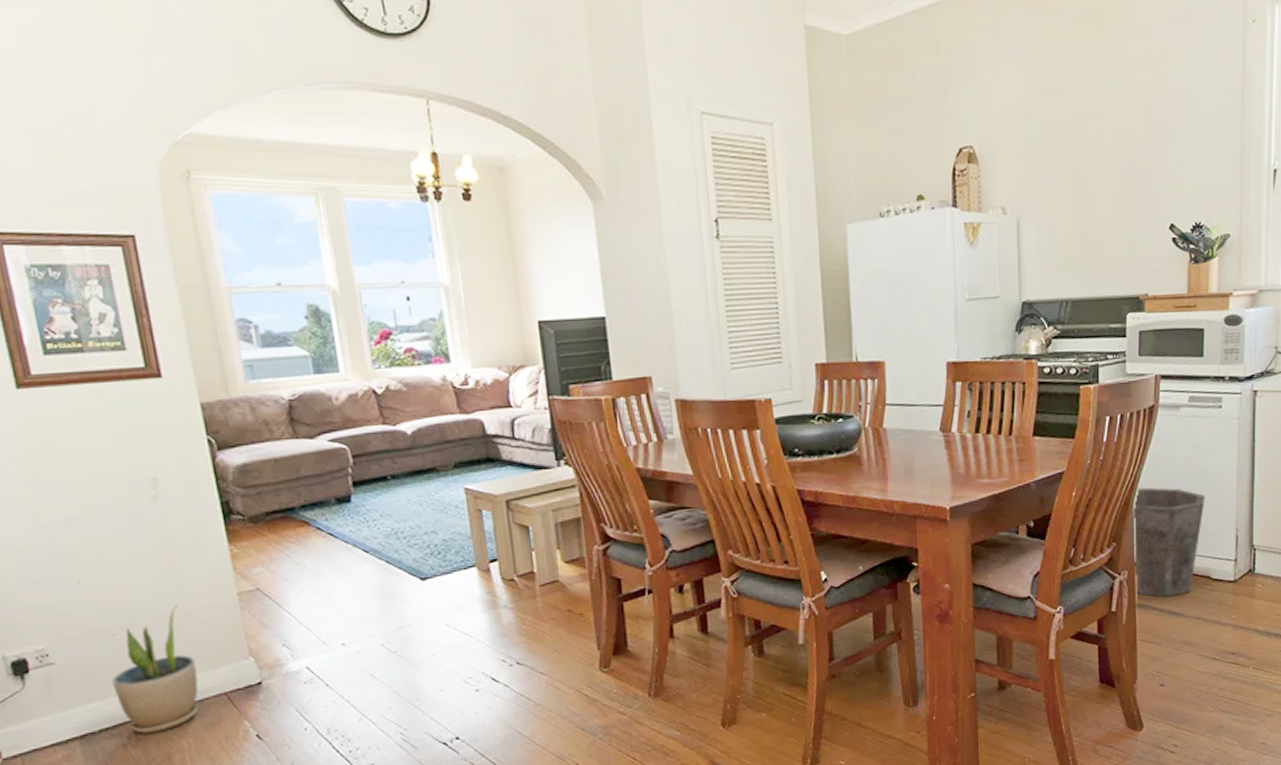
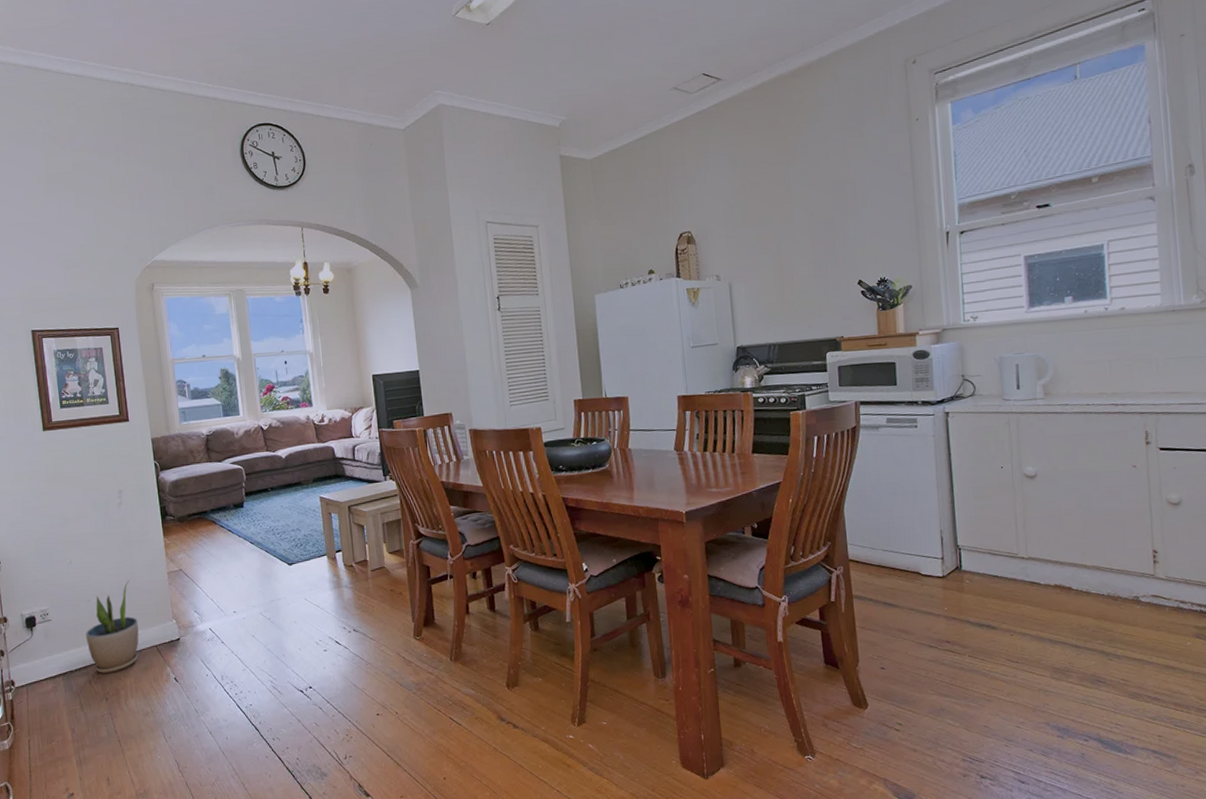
waste bin: present [1133,487,1205,597] -> none [843,495,909,590]

